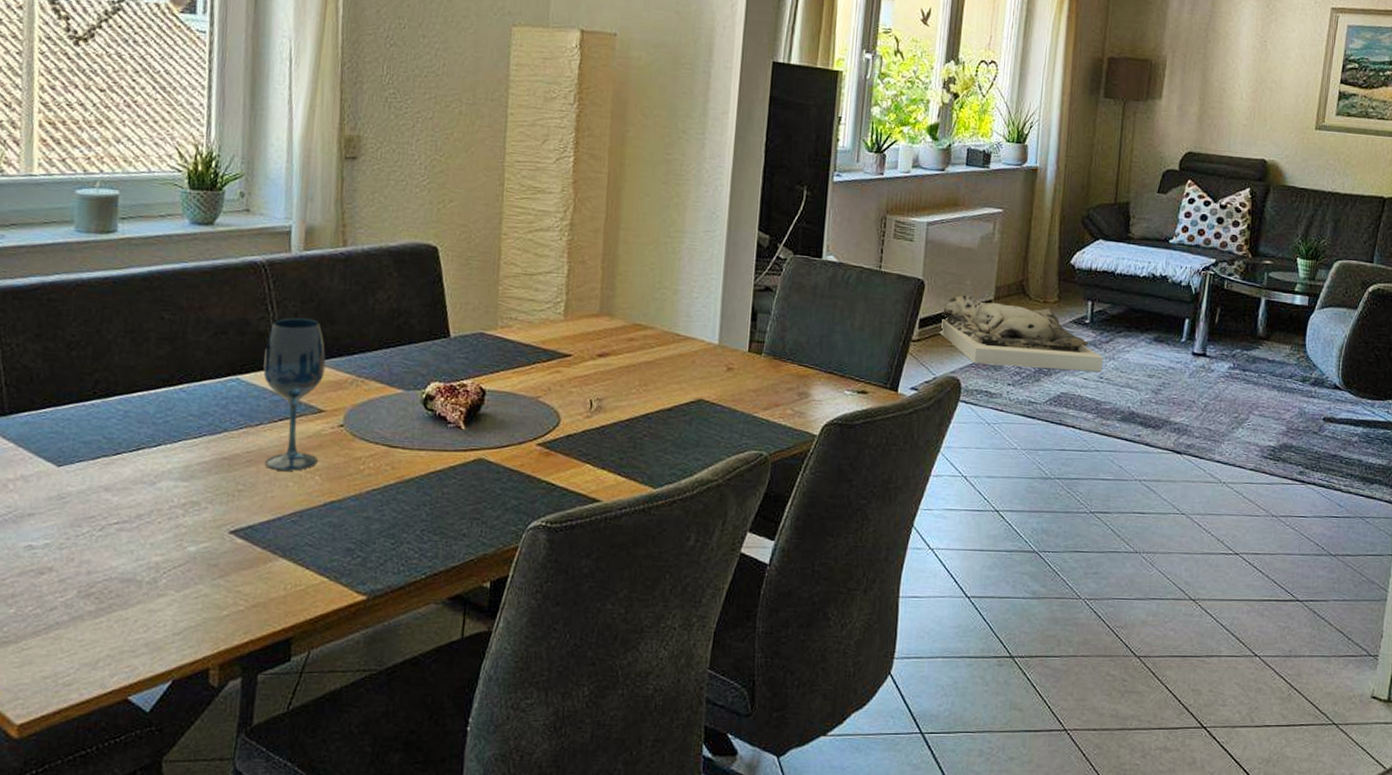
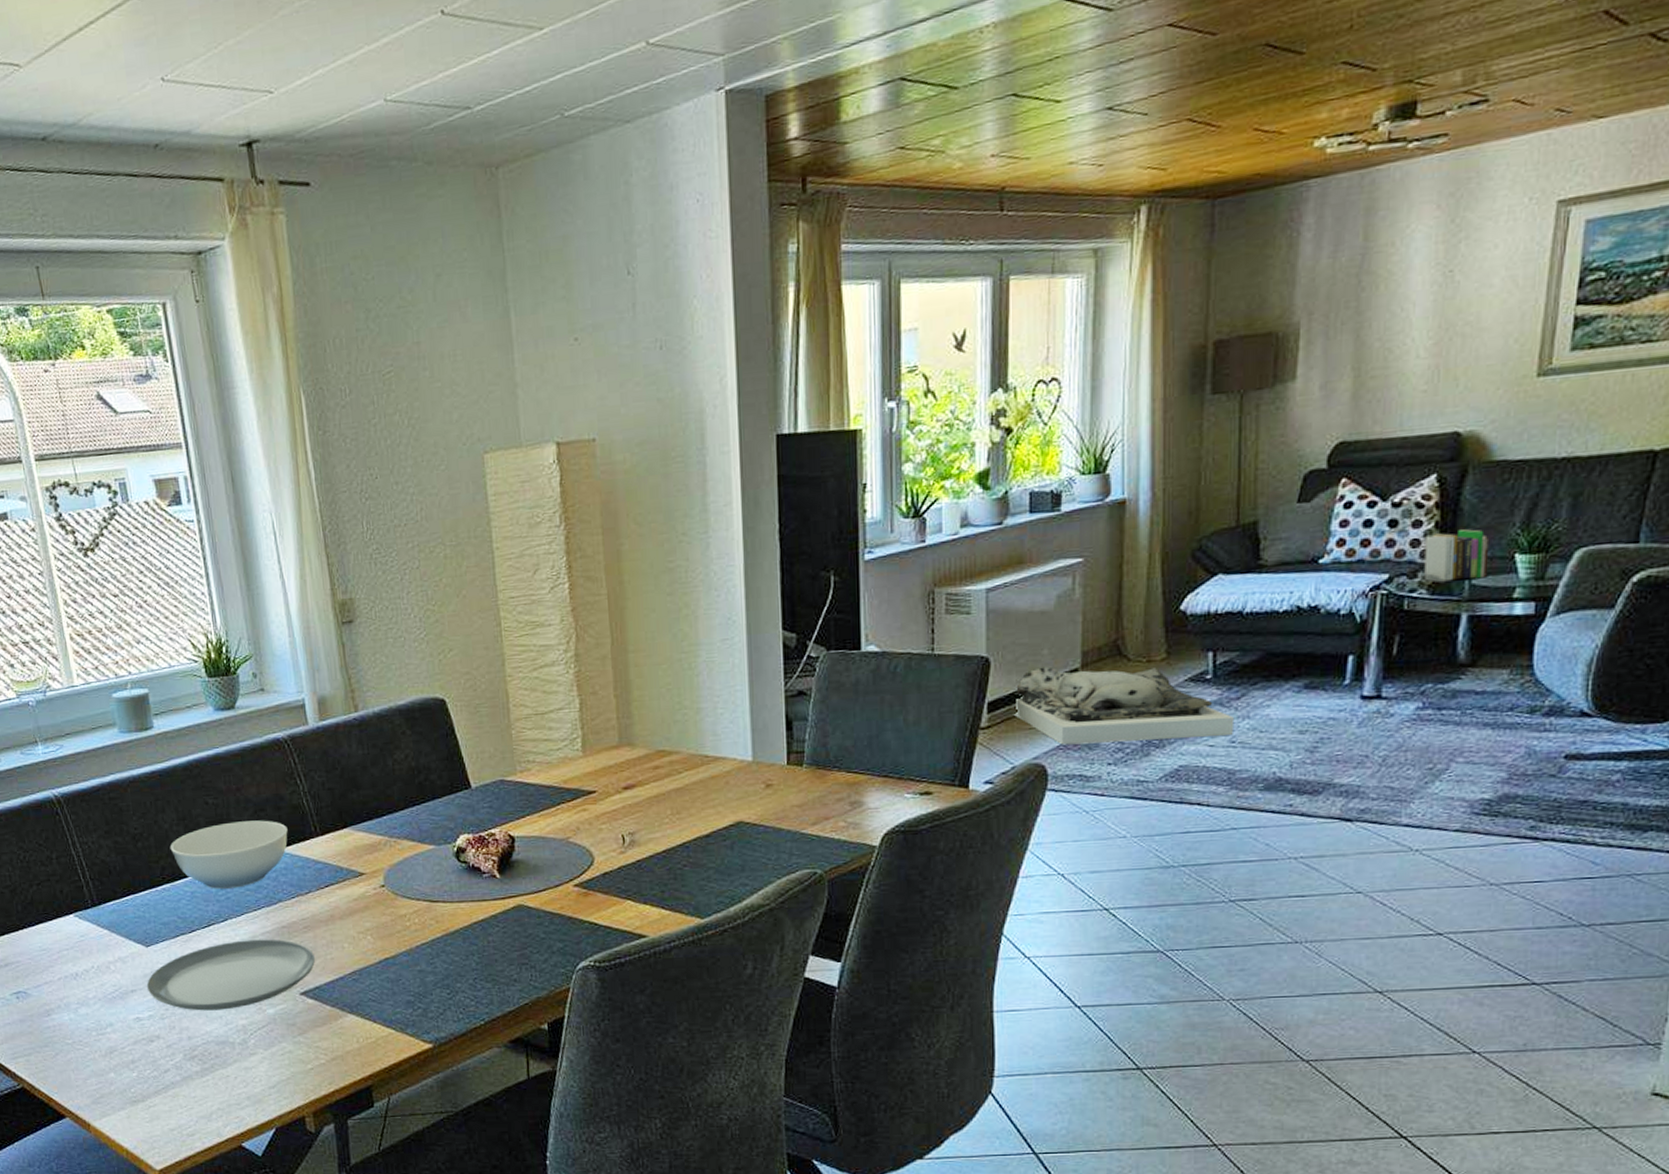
plate: none [48,468,254,544] -> present [146,939,316,1011]
bowl: none [109,341,249,412] -> present [169,820,288,889]
wineglass: present [263,318,326,471] -> none [301,787,367,934]
books: none [1238,233,1282,274] -> present [1424,529,1490,584]

